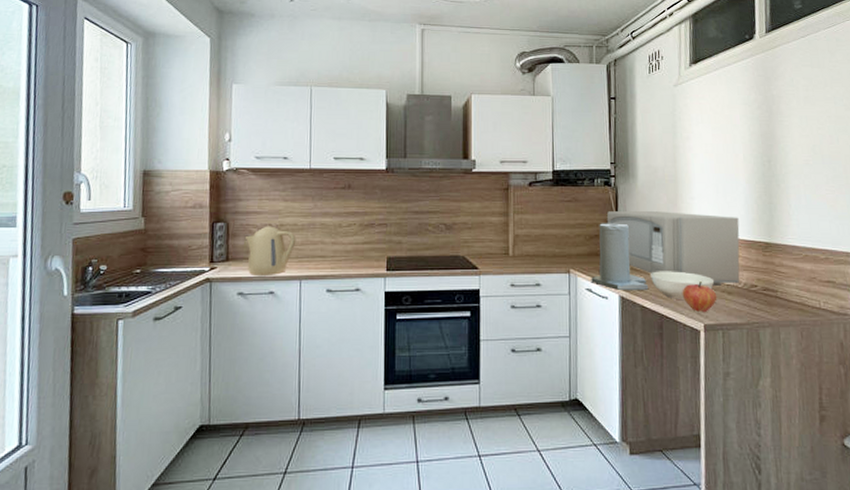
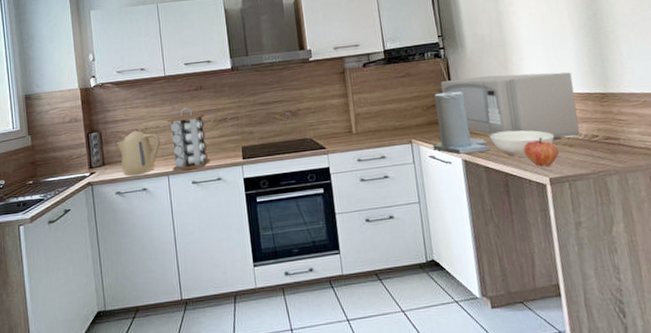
spice rack: none [306,207,350,277] -> present [167,108,210,172]

